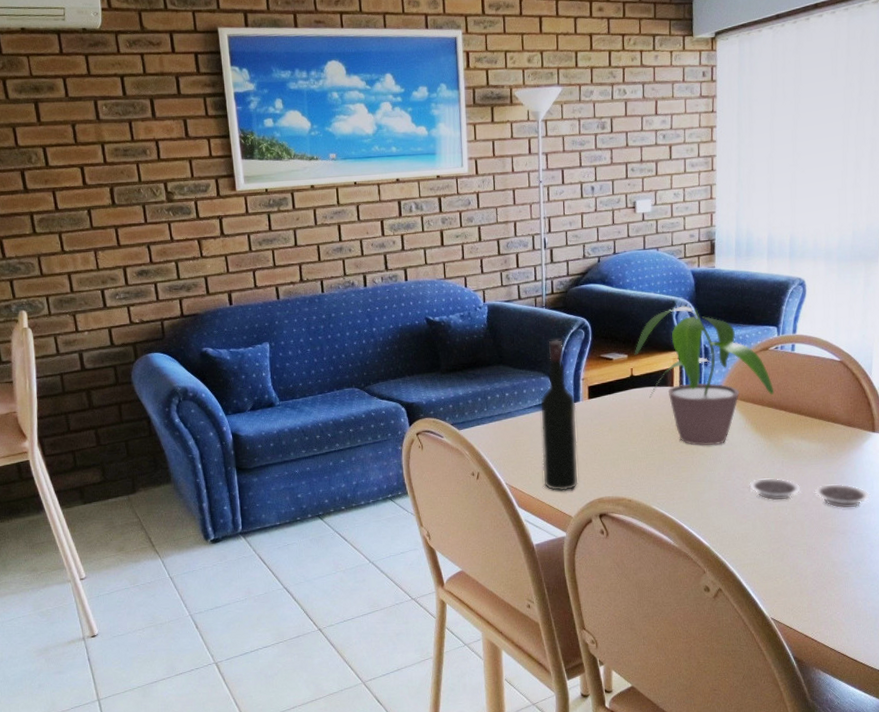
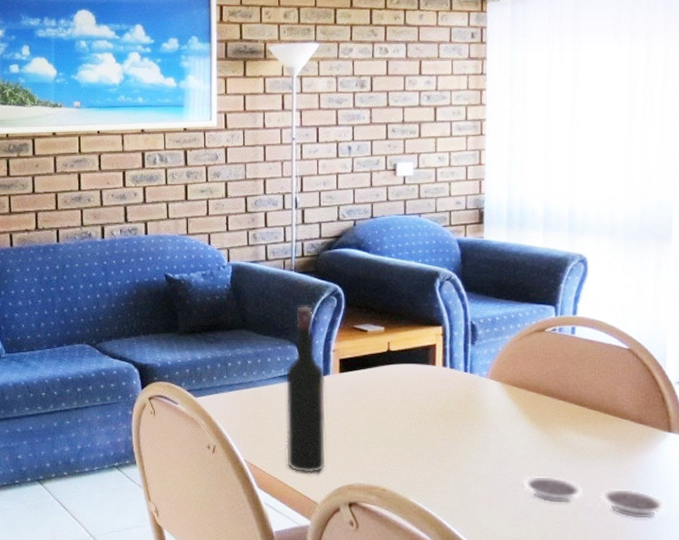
potted plant: present [634,305,775,446] -> none [392,277,552,435]

